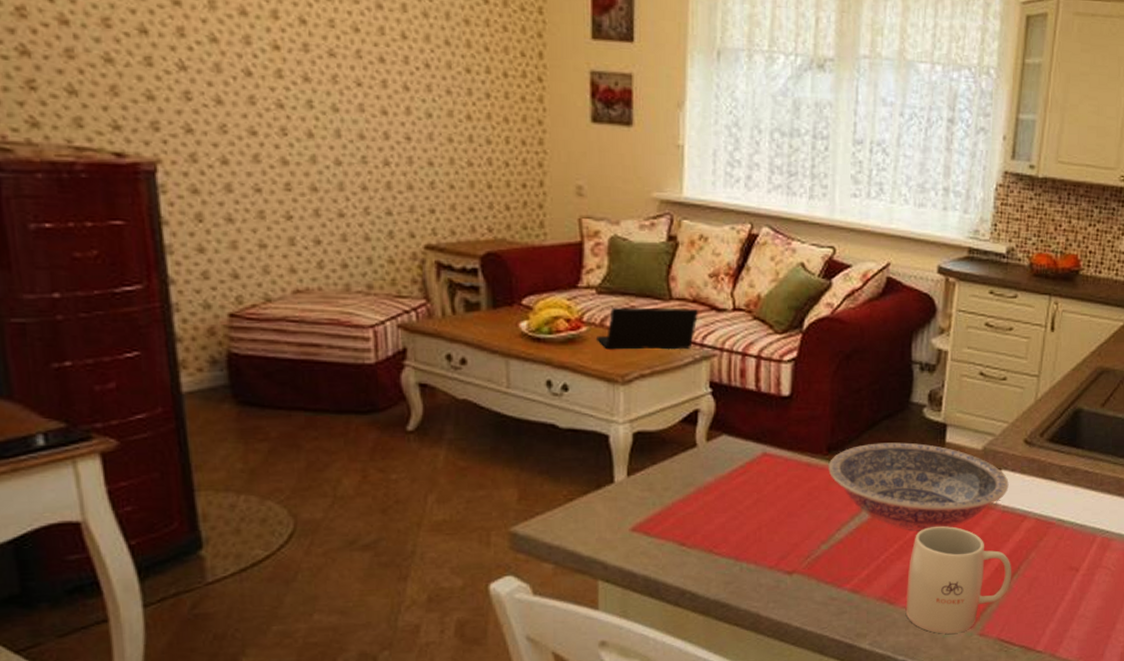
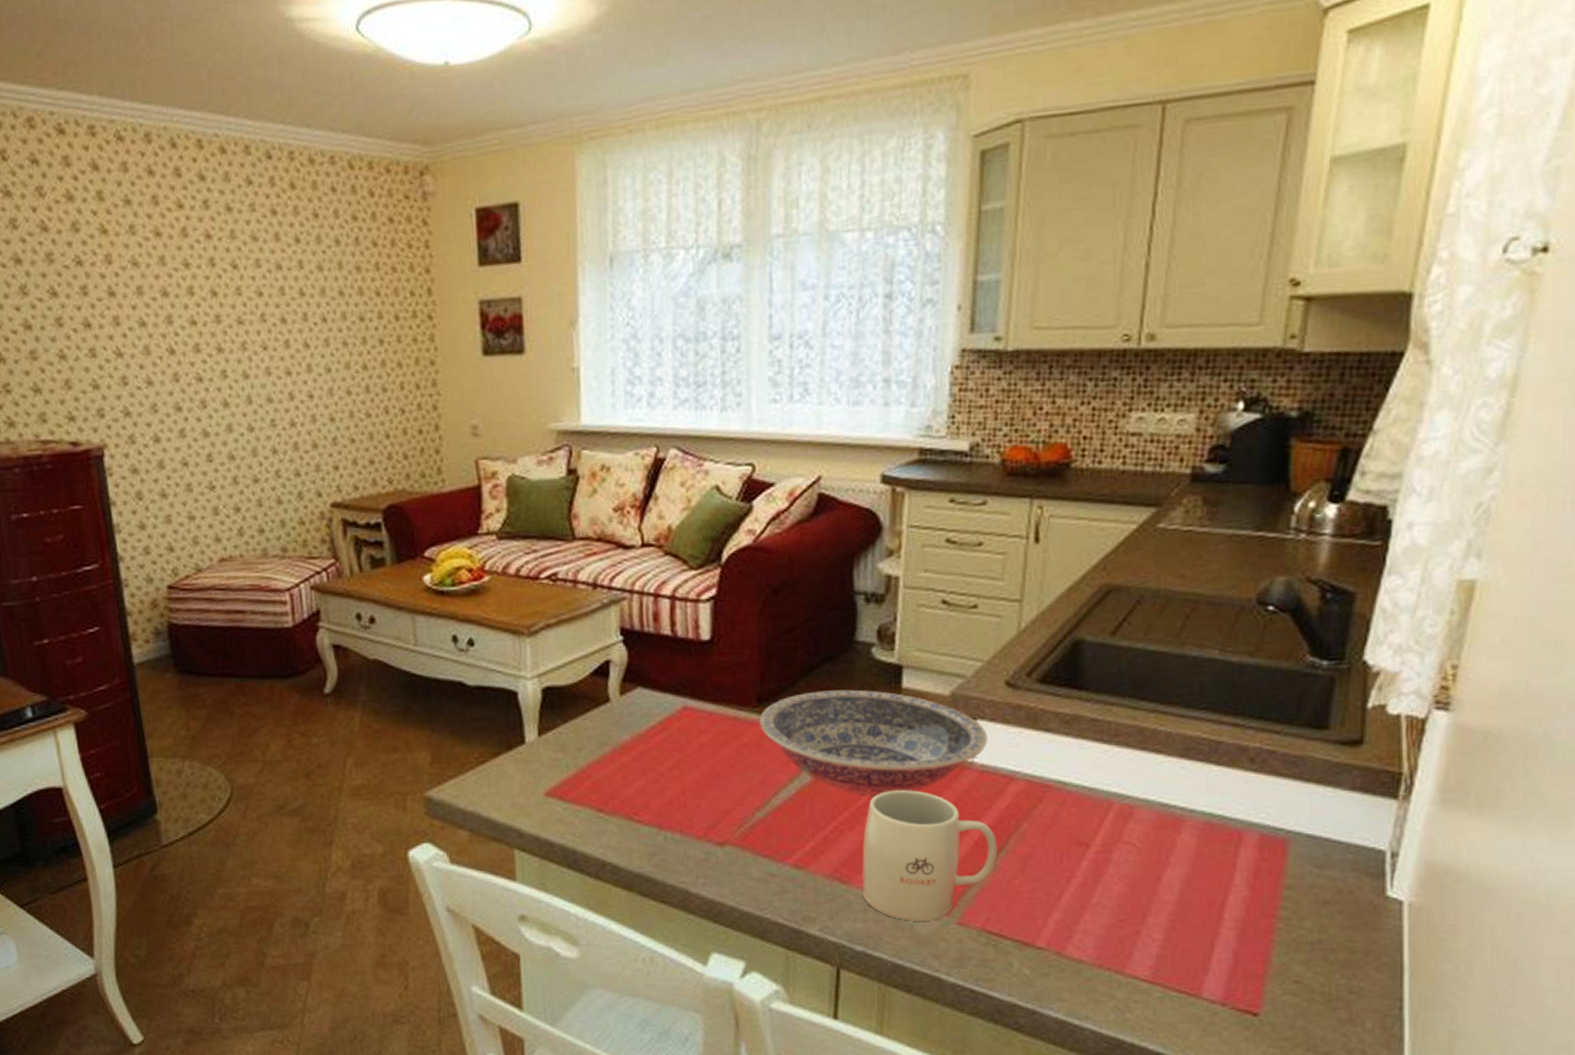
laptop: present [597,307,699,350] -> none [500,547,605,599]

